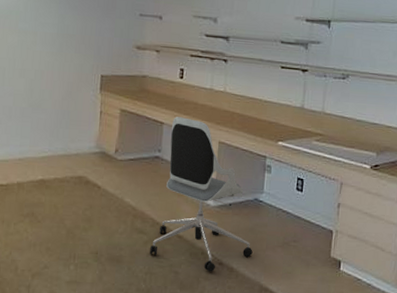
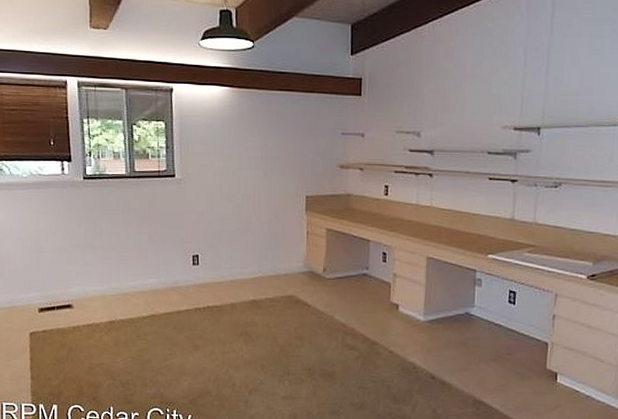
office chair: present [150,117,253,272] -> none [362,234,465,386]

